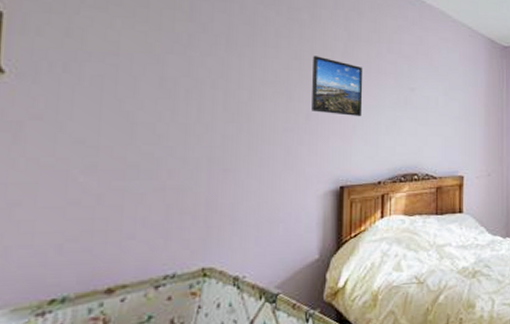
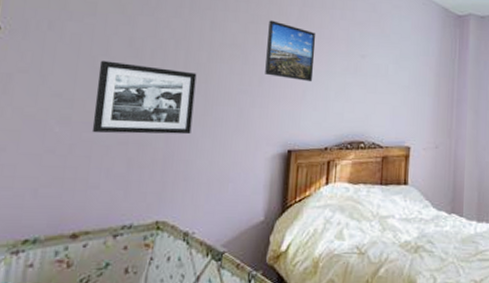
picture frame: none [122,103,238,181] -> present [91,60,197,135]

